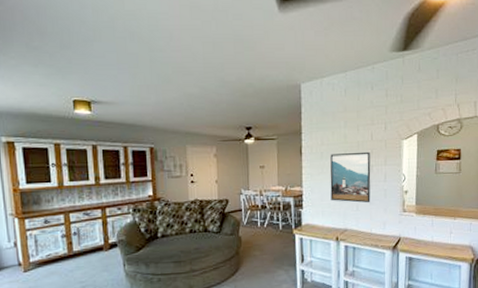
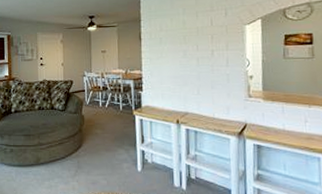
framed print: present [330,151,371,203] -> none [169,37,212,88]

